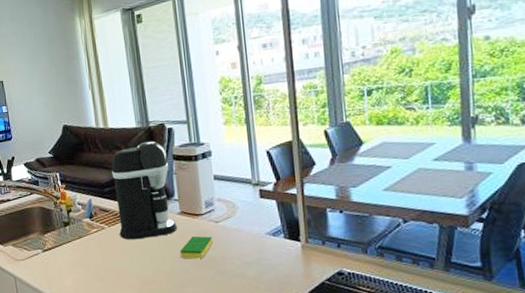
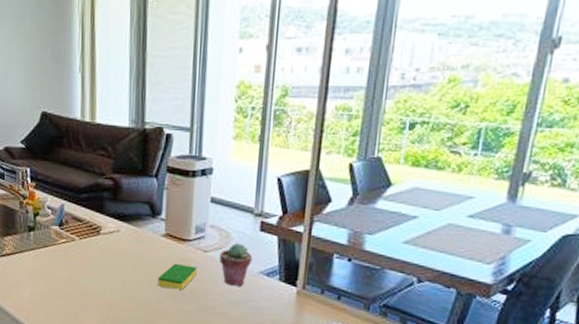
coffee maker: present [111,141,177,240] -> none [91,145,161,259]
potted succulent: none [230,211,258,249] -> present [220,243,252,287]

